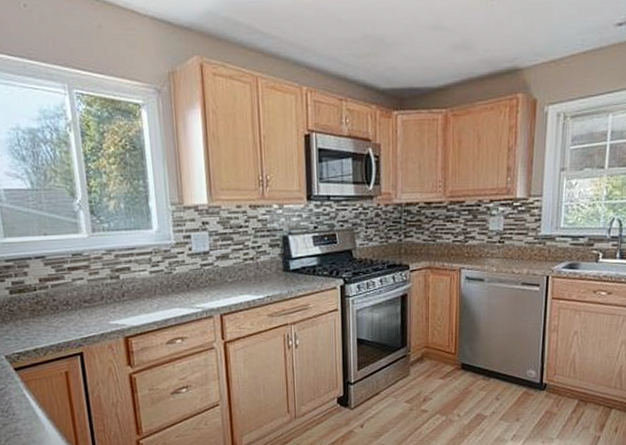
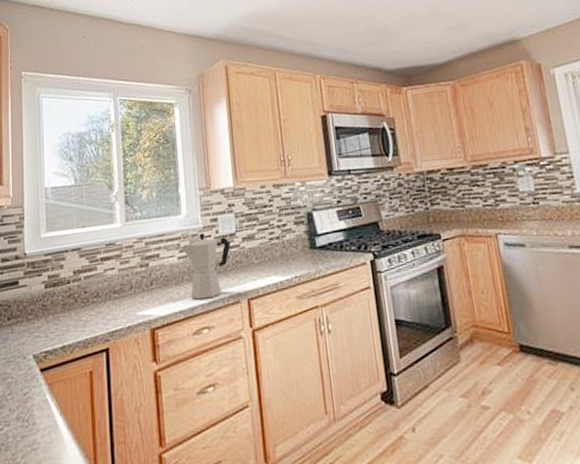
moka pot: none [152,249,204,313] -> present [180,233,231,300]

